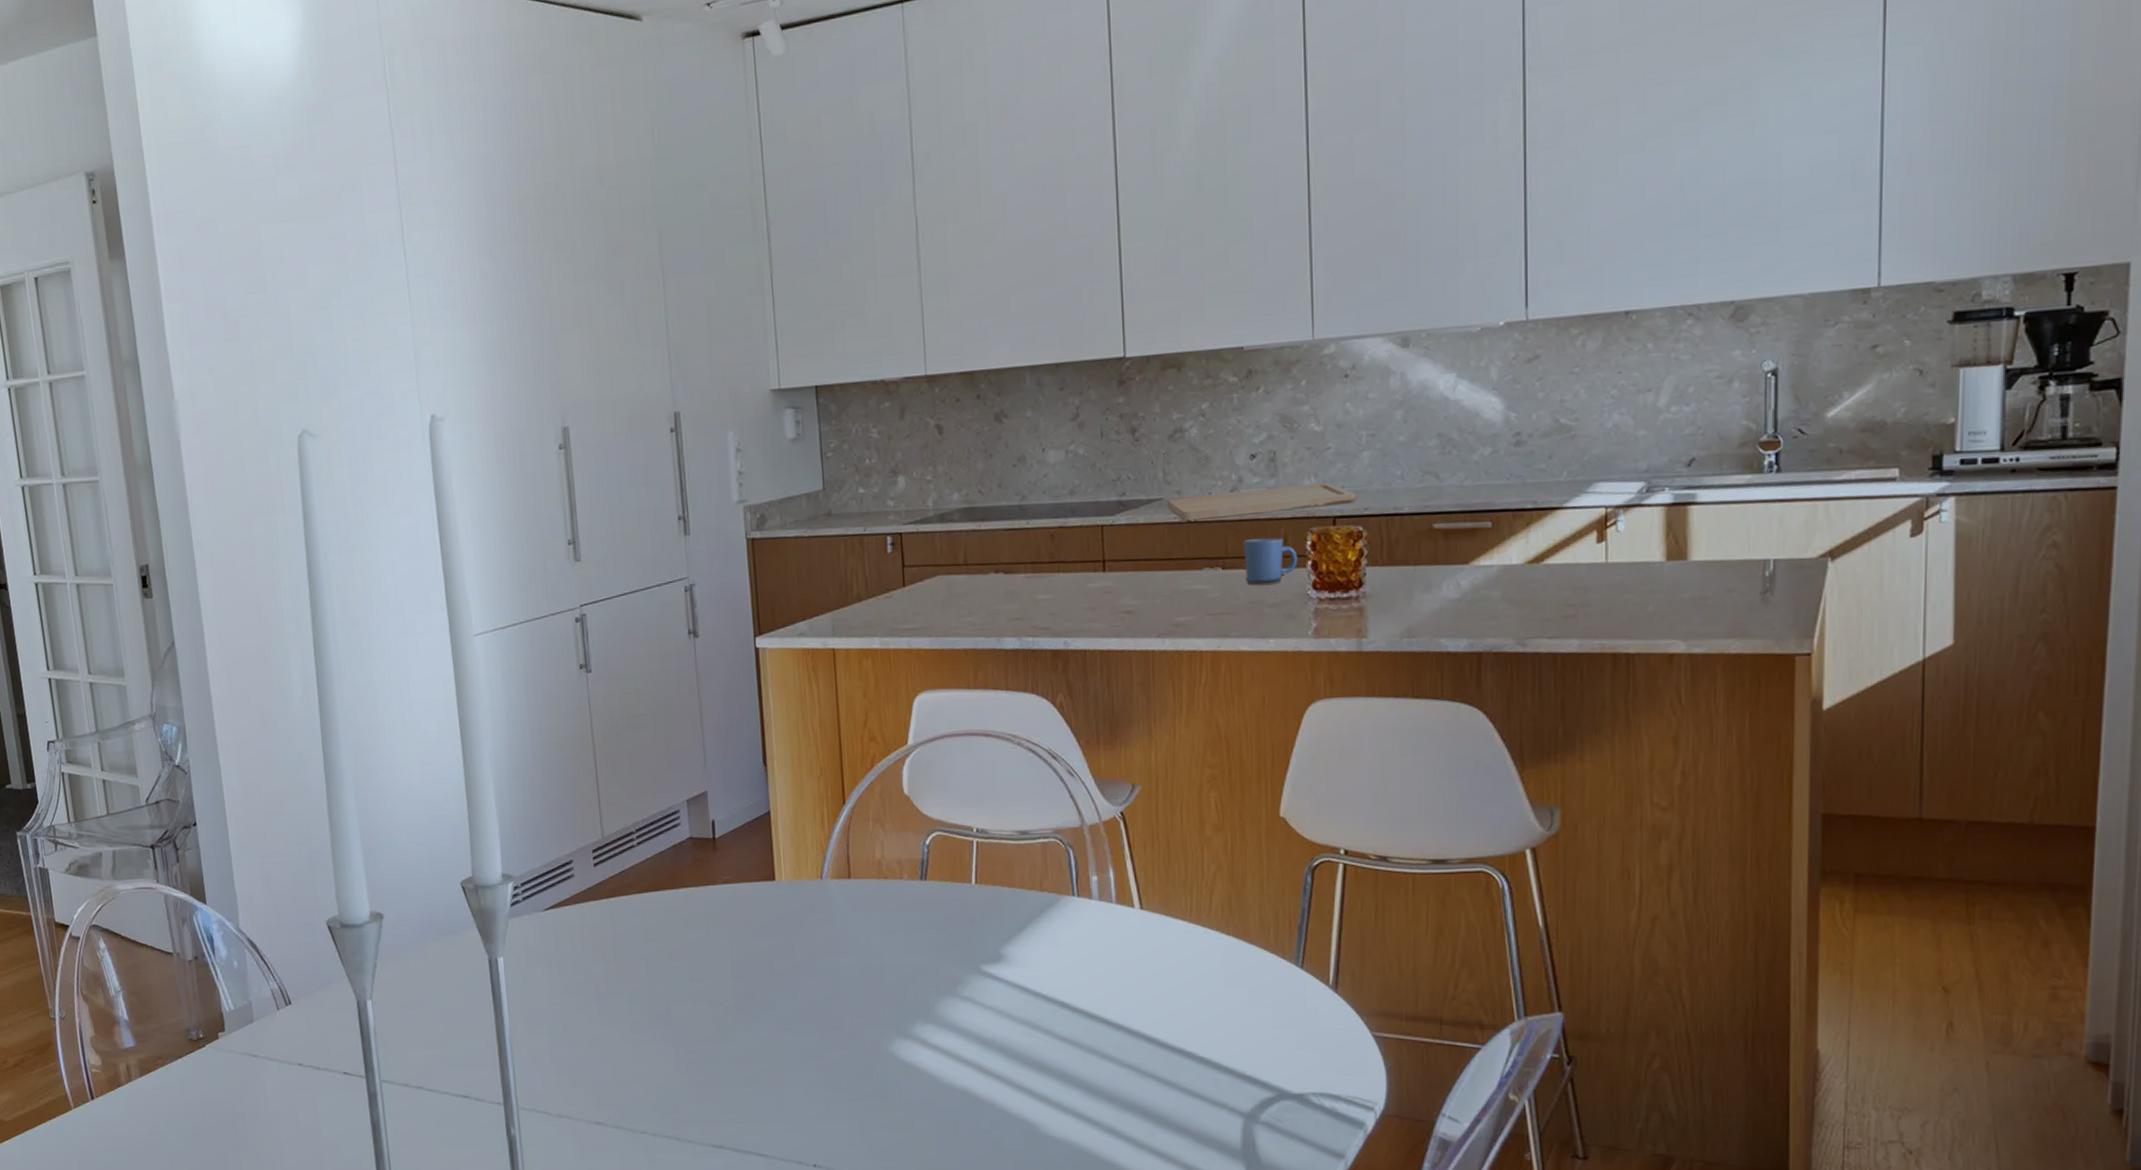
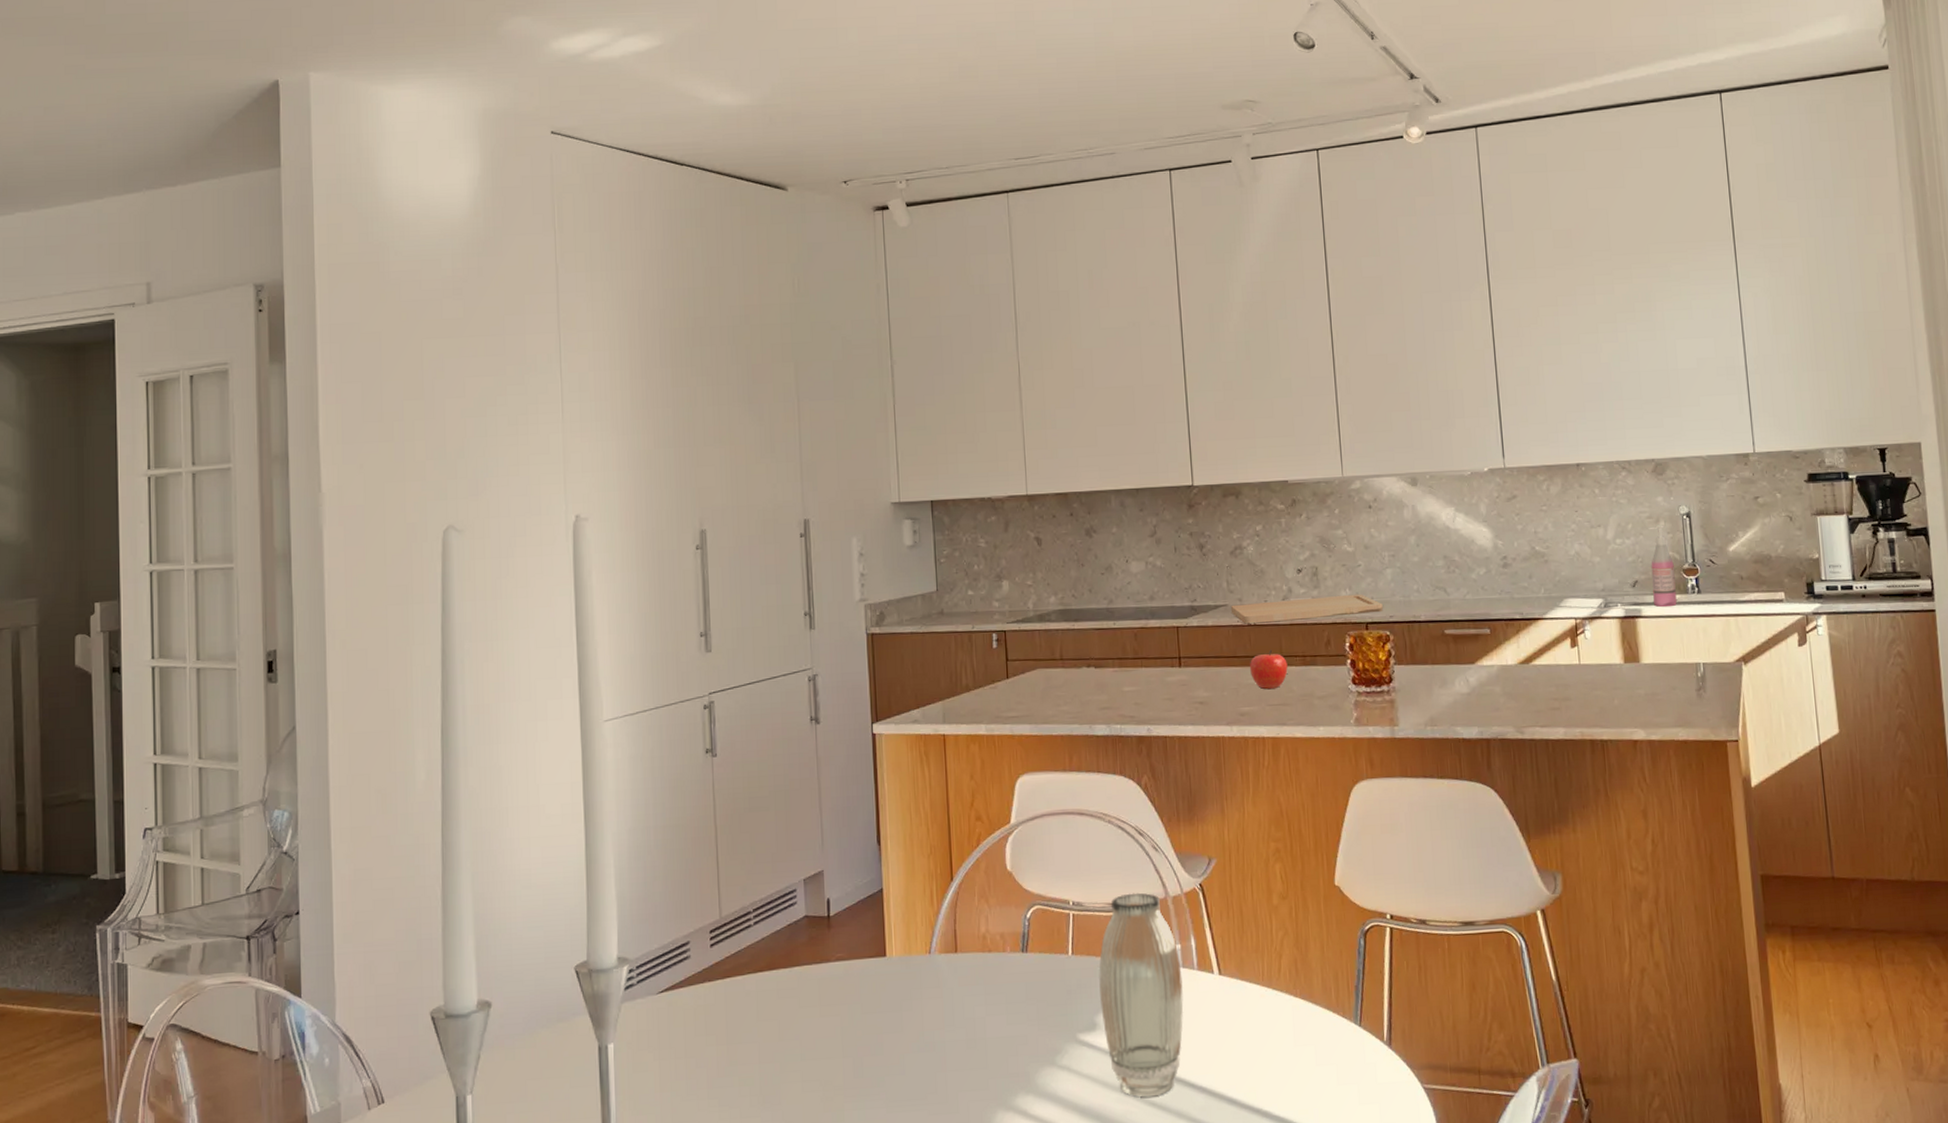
vase: none [1005,820,1099,1032] -> present [1099,892,1184,1097]
fruit: none [1187,549,1234,597] -> present [1249,649,1288,690]
mug: present [1244,537,1298,587] -> none [1295,639,1339,681]
soap dispenser: none [1714,386,1747,492] -> present [1648,525,1677,608]

